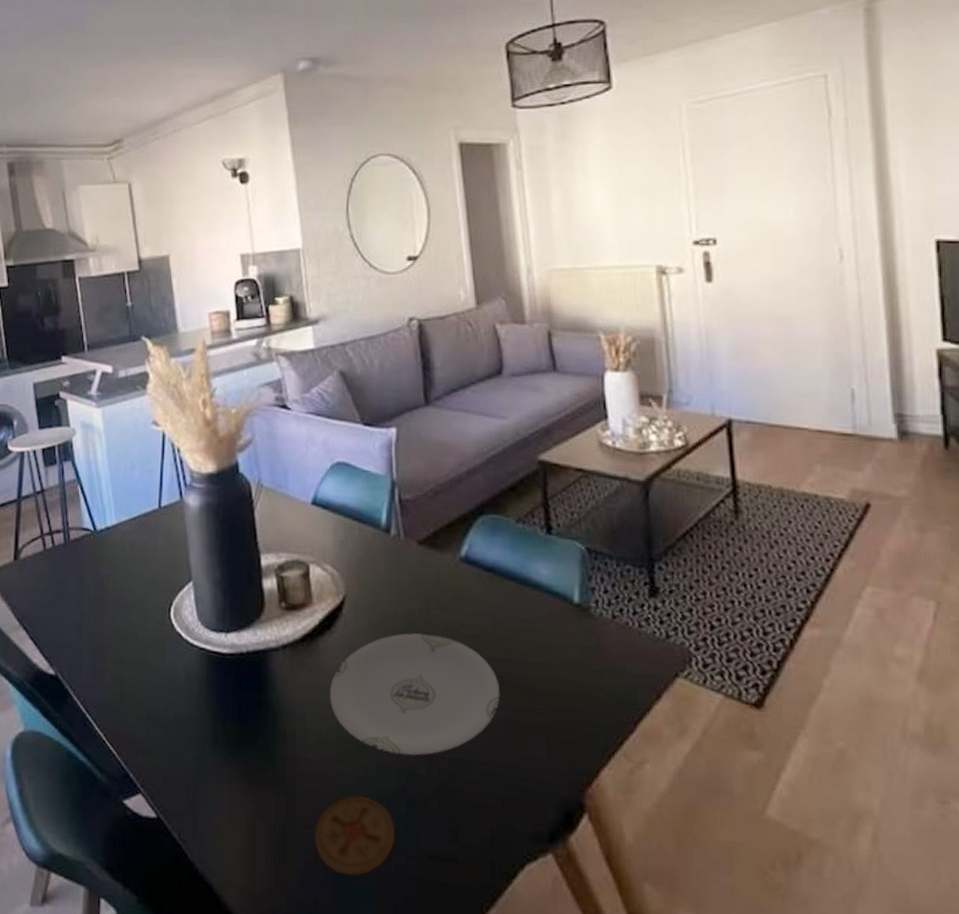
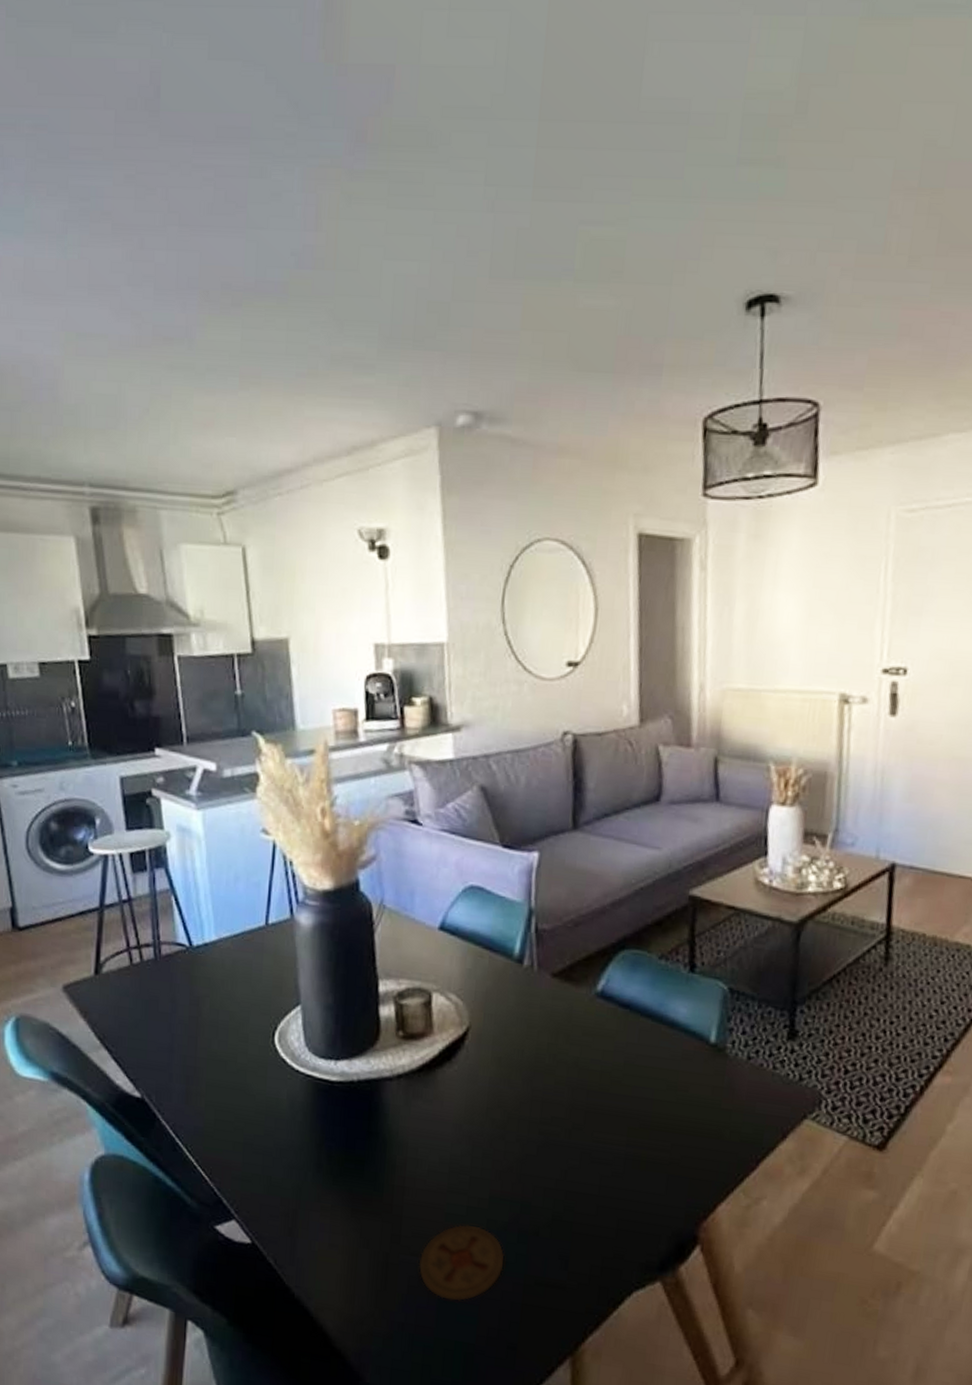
plate: present [329,633,500,756] -> none [445,1067,625,1188]

